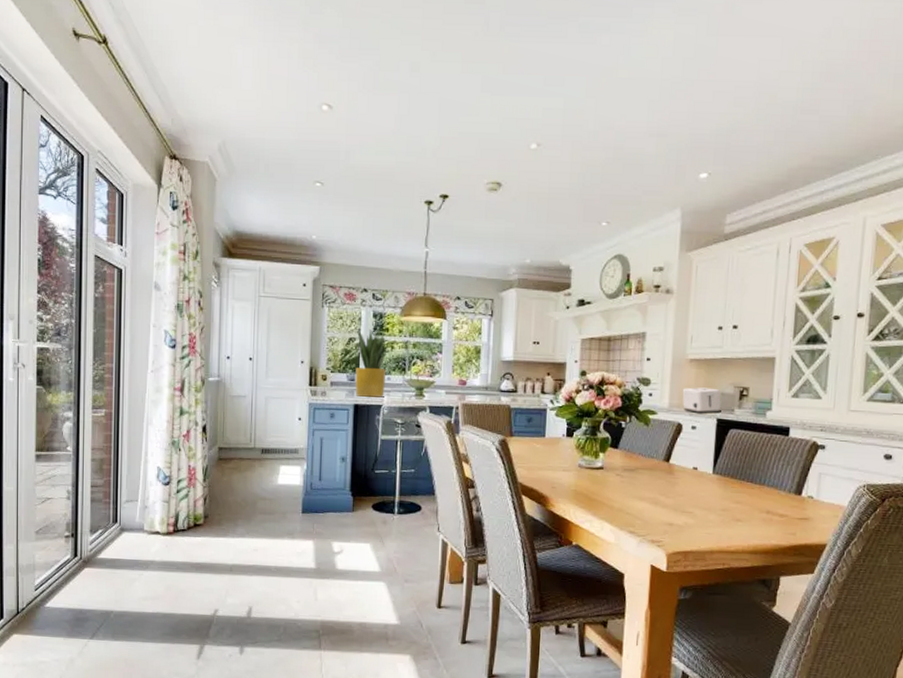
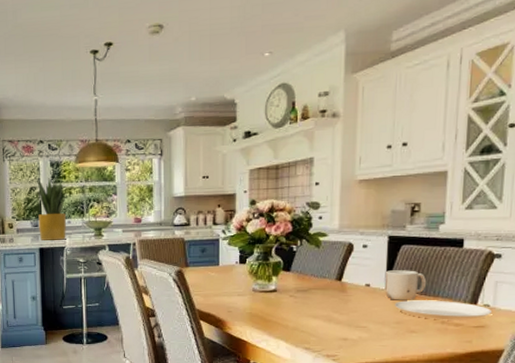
toaster: present [682,387,722,414] -> none [352,206,393,233]
mug: none [712,454,753,487] -> present [385,270,427,300]
plate: none [720,487,816,512] -> present [394,300,493,320]

